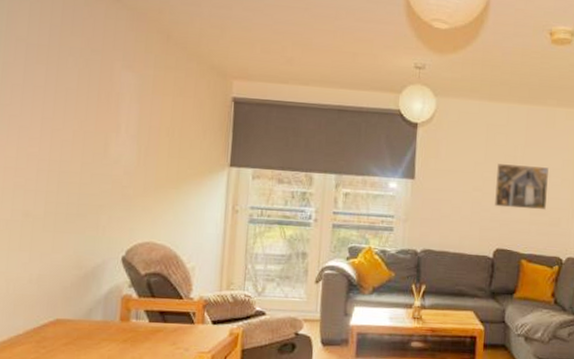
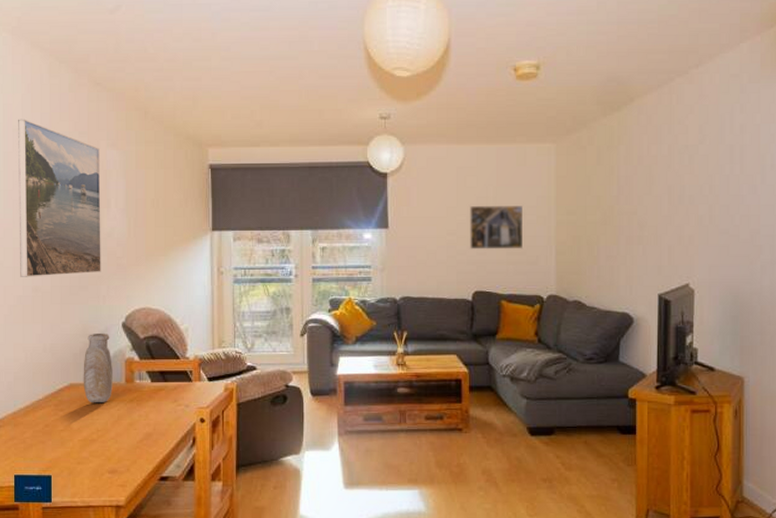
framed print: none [9,28,113,201] -> present [18,119,101,277]
vase: none [71,266,107,342] -> present [83,333,113,404]

